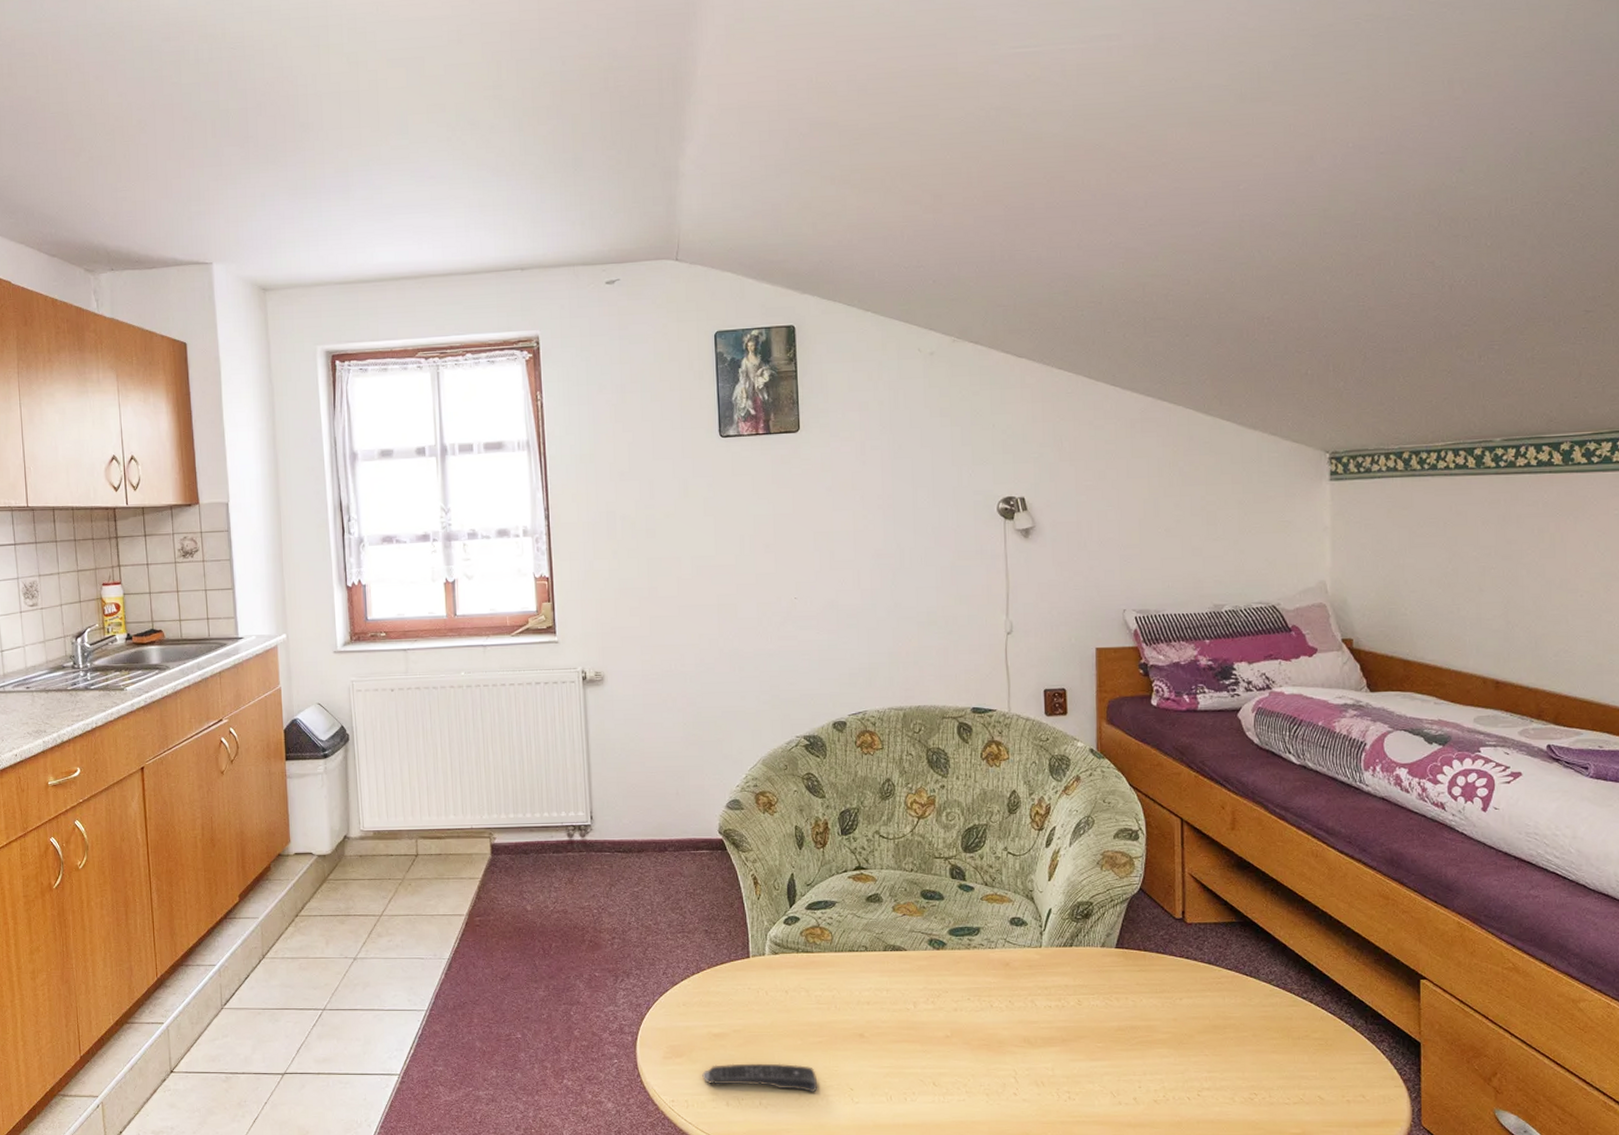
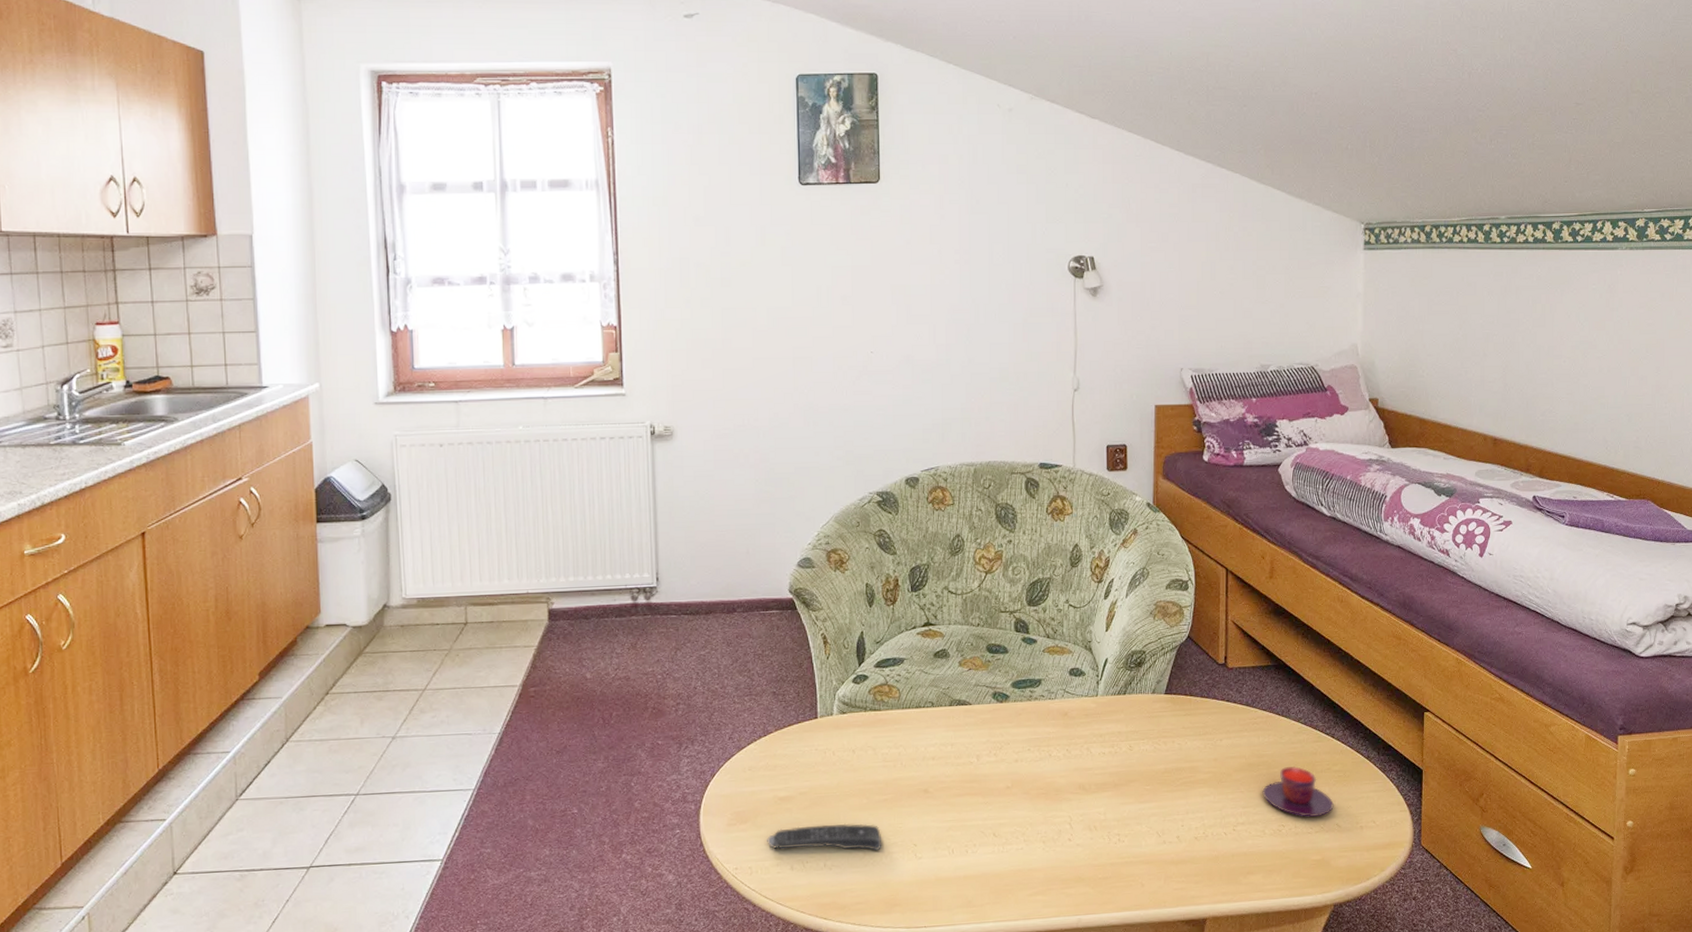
teacup: none [1230,1031,1314,1086] -> present [1262,766,1334,817]

